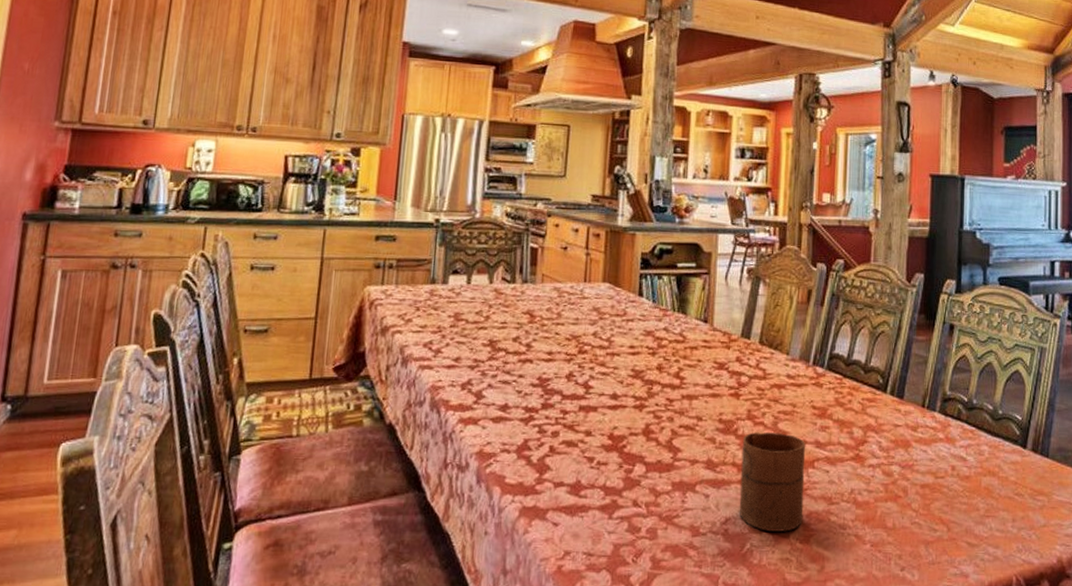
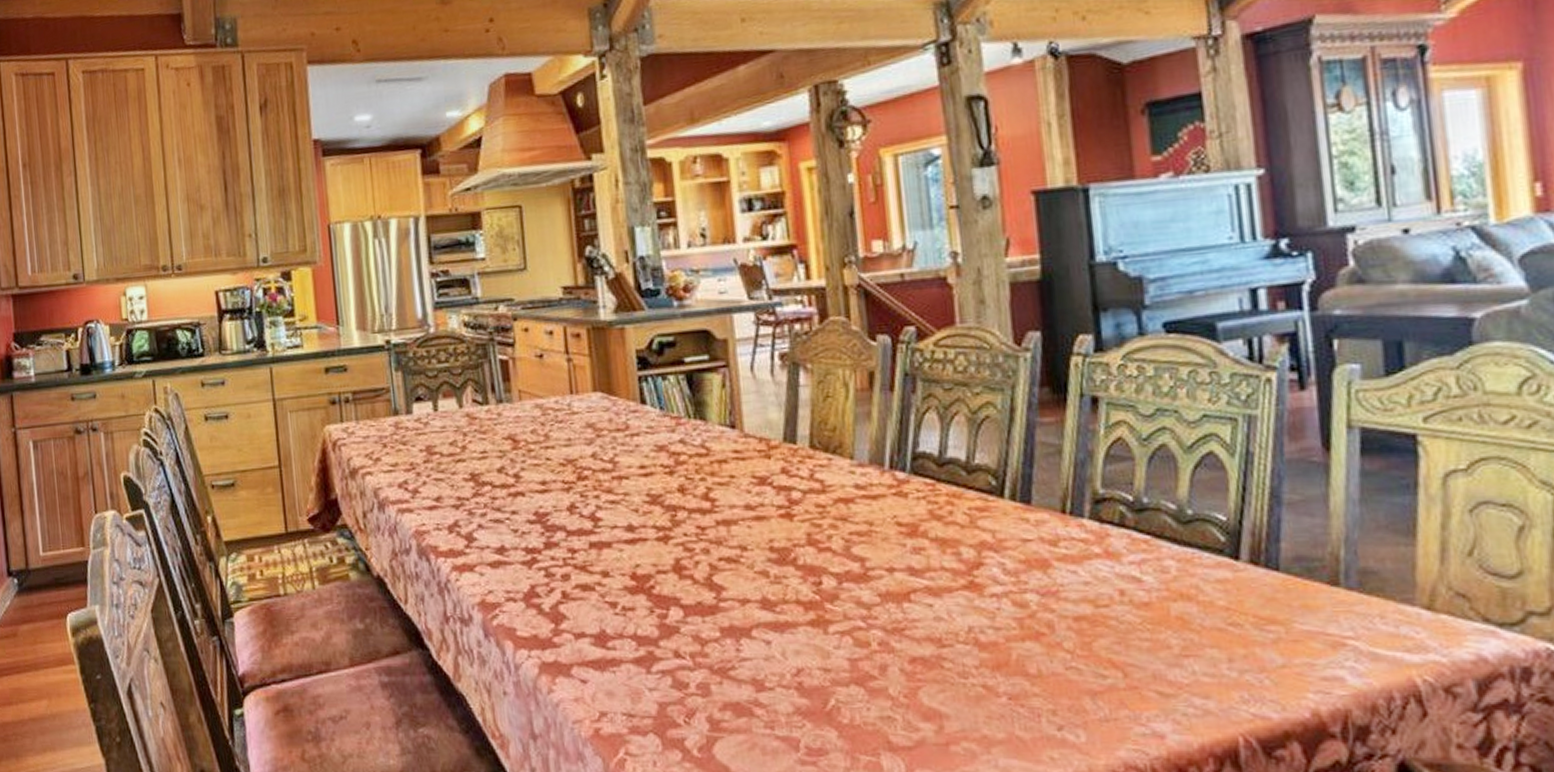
cup: present [739,432,806,532] -> none [805,559,904,684]

